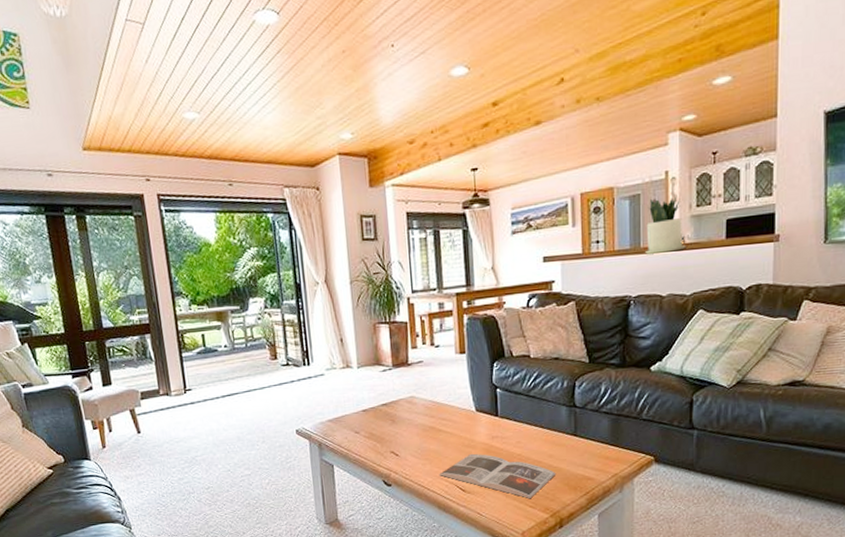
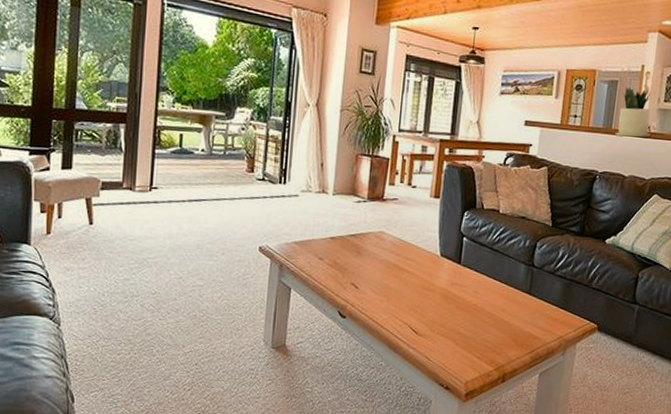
magazine: present [439,453,556,498] -> none [394,296,507,349]

